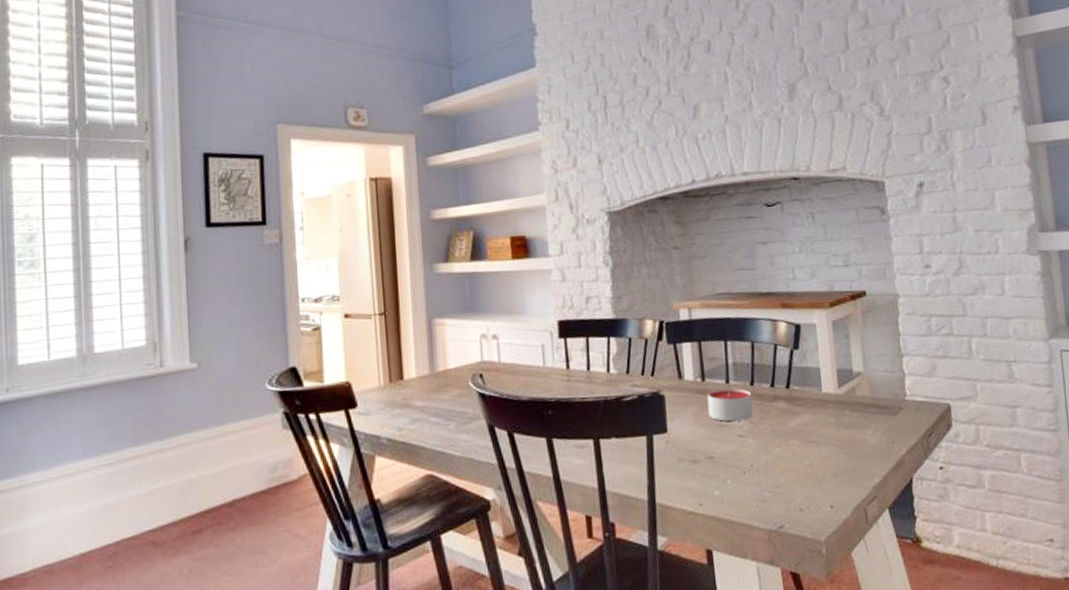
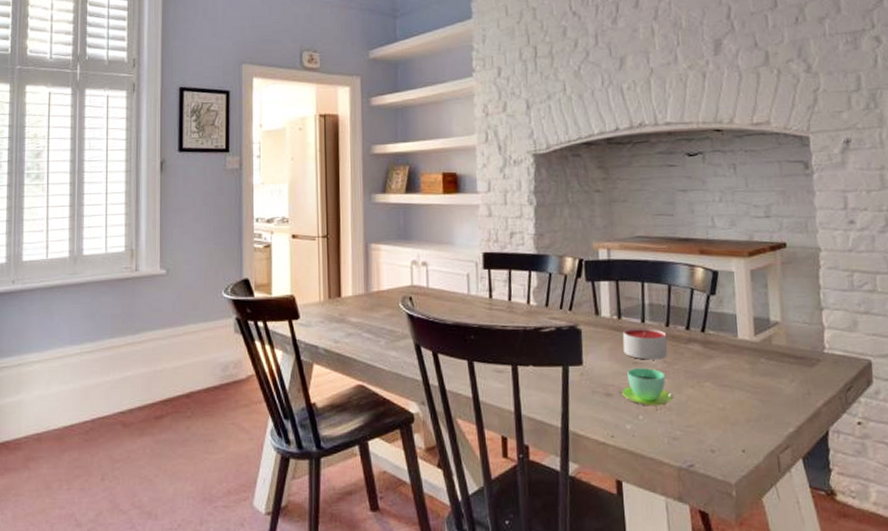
cup: none [708,430,760,470] -> present [622,367,673,406]

